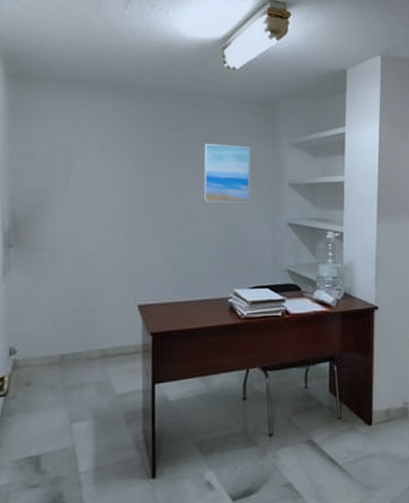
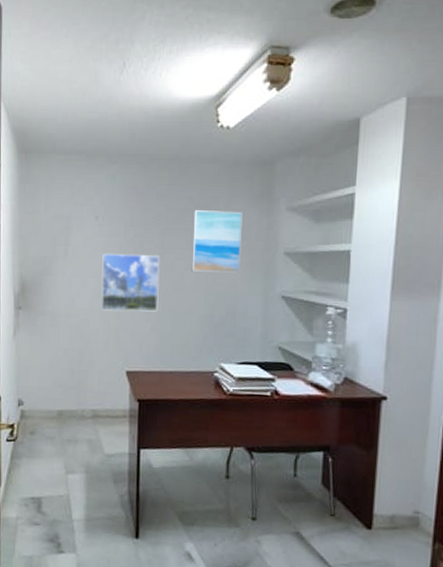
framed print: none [108,186,171,244] -> present [101,254,160,312]

